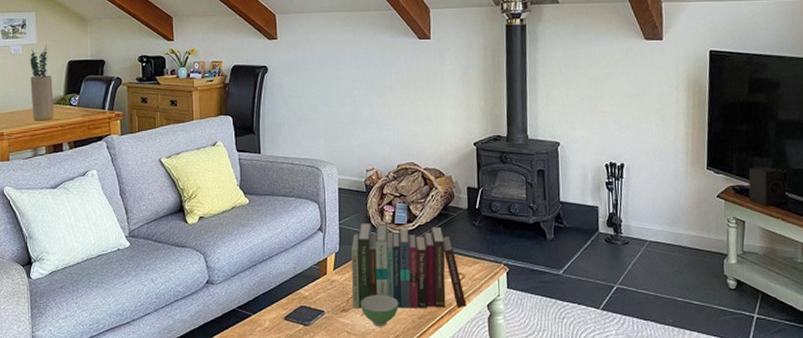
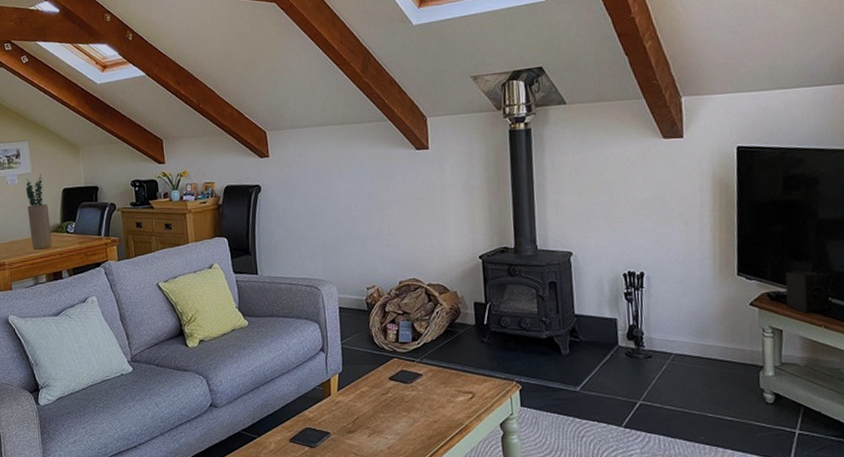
books: present [351,222,467,309] -> none [355,341,478,430]
bowl: present [359,294,400,327] -> none [366,414,408,449]

